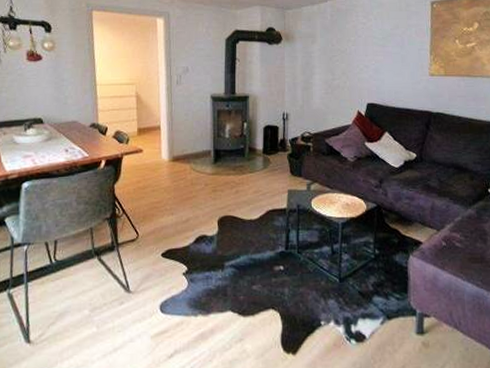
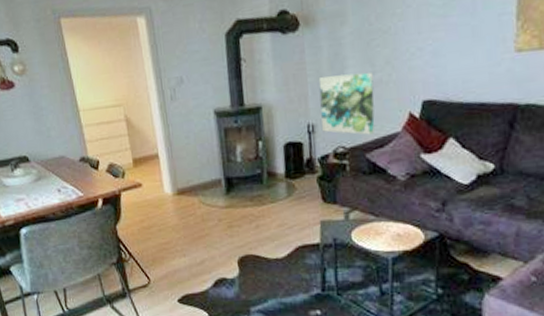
wall art: none [293,78,333,125] -> present [318,72,375,135]

